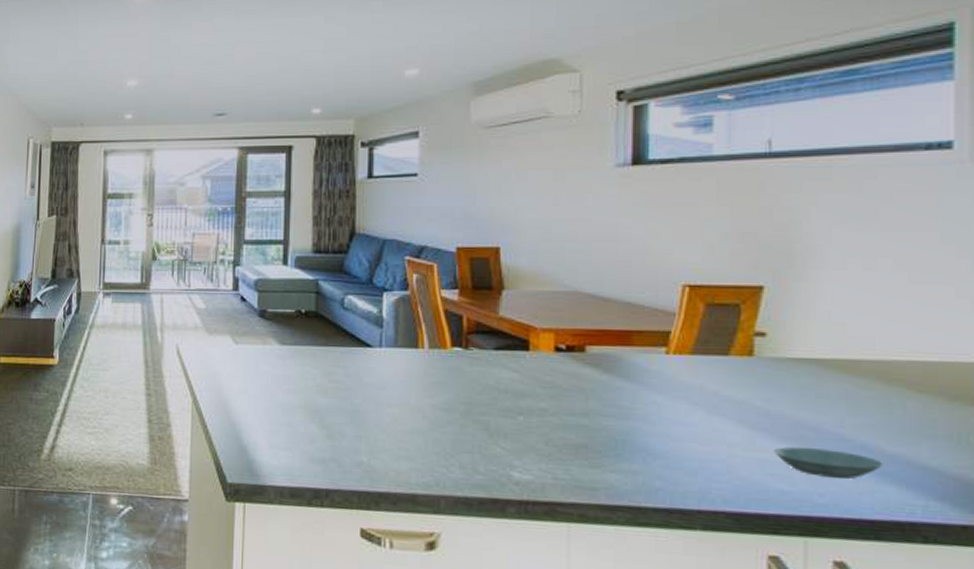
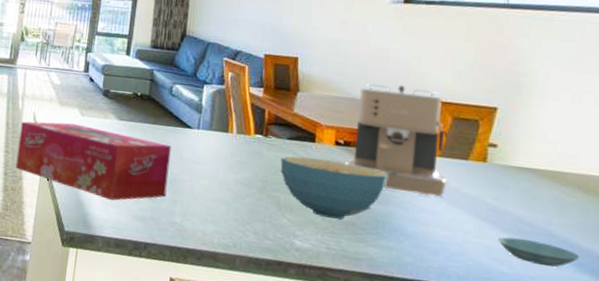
tissue box: none [161,353,349,443] -> present [15,121,171,201]
cereal bowl: none [487,370,625,443] -> present [280,156,387,220]
coffee maker: none [568,269,703,405] -> present [344,83,448,197]

